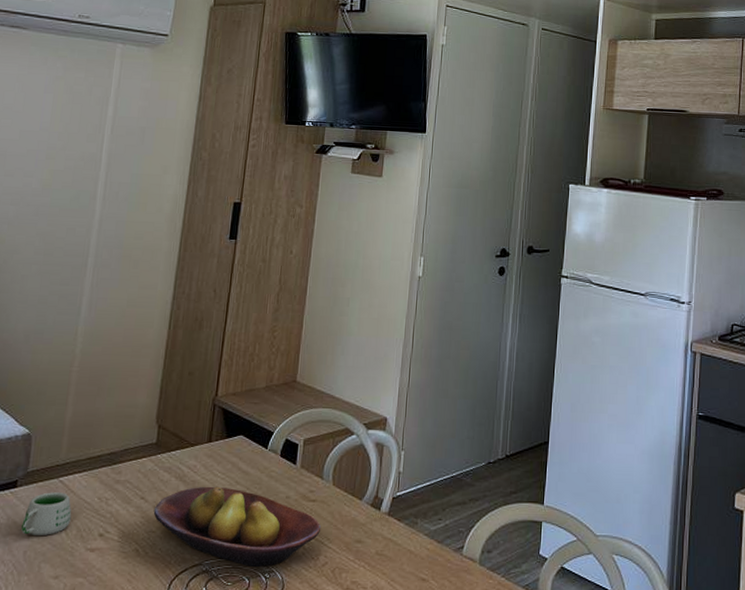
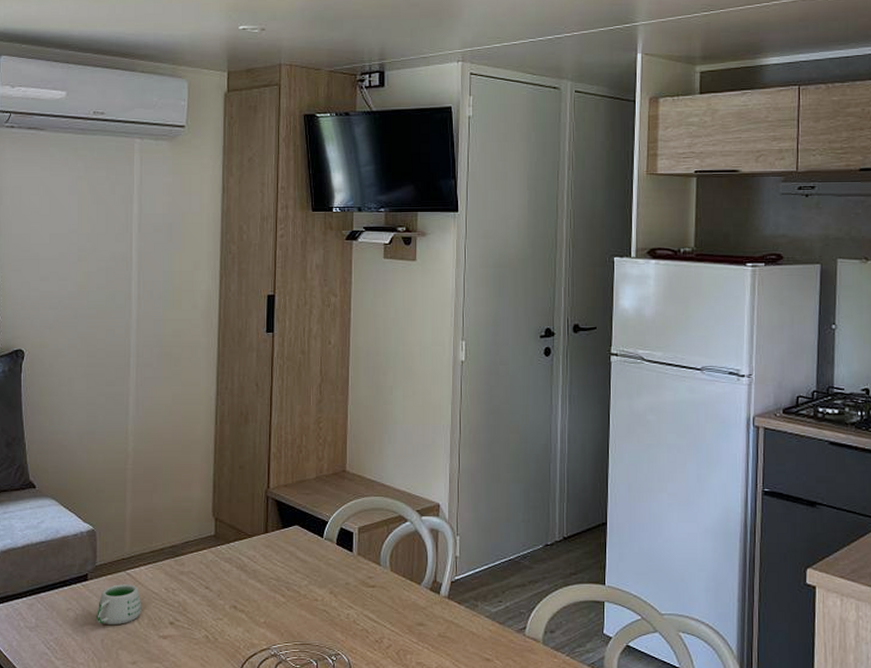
fruit bowl: present [153,486,322,567] -> none [219,575,383,650]

